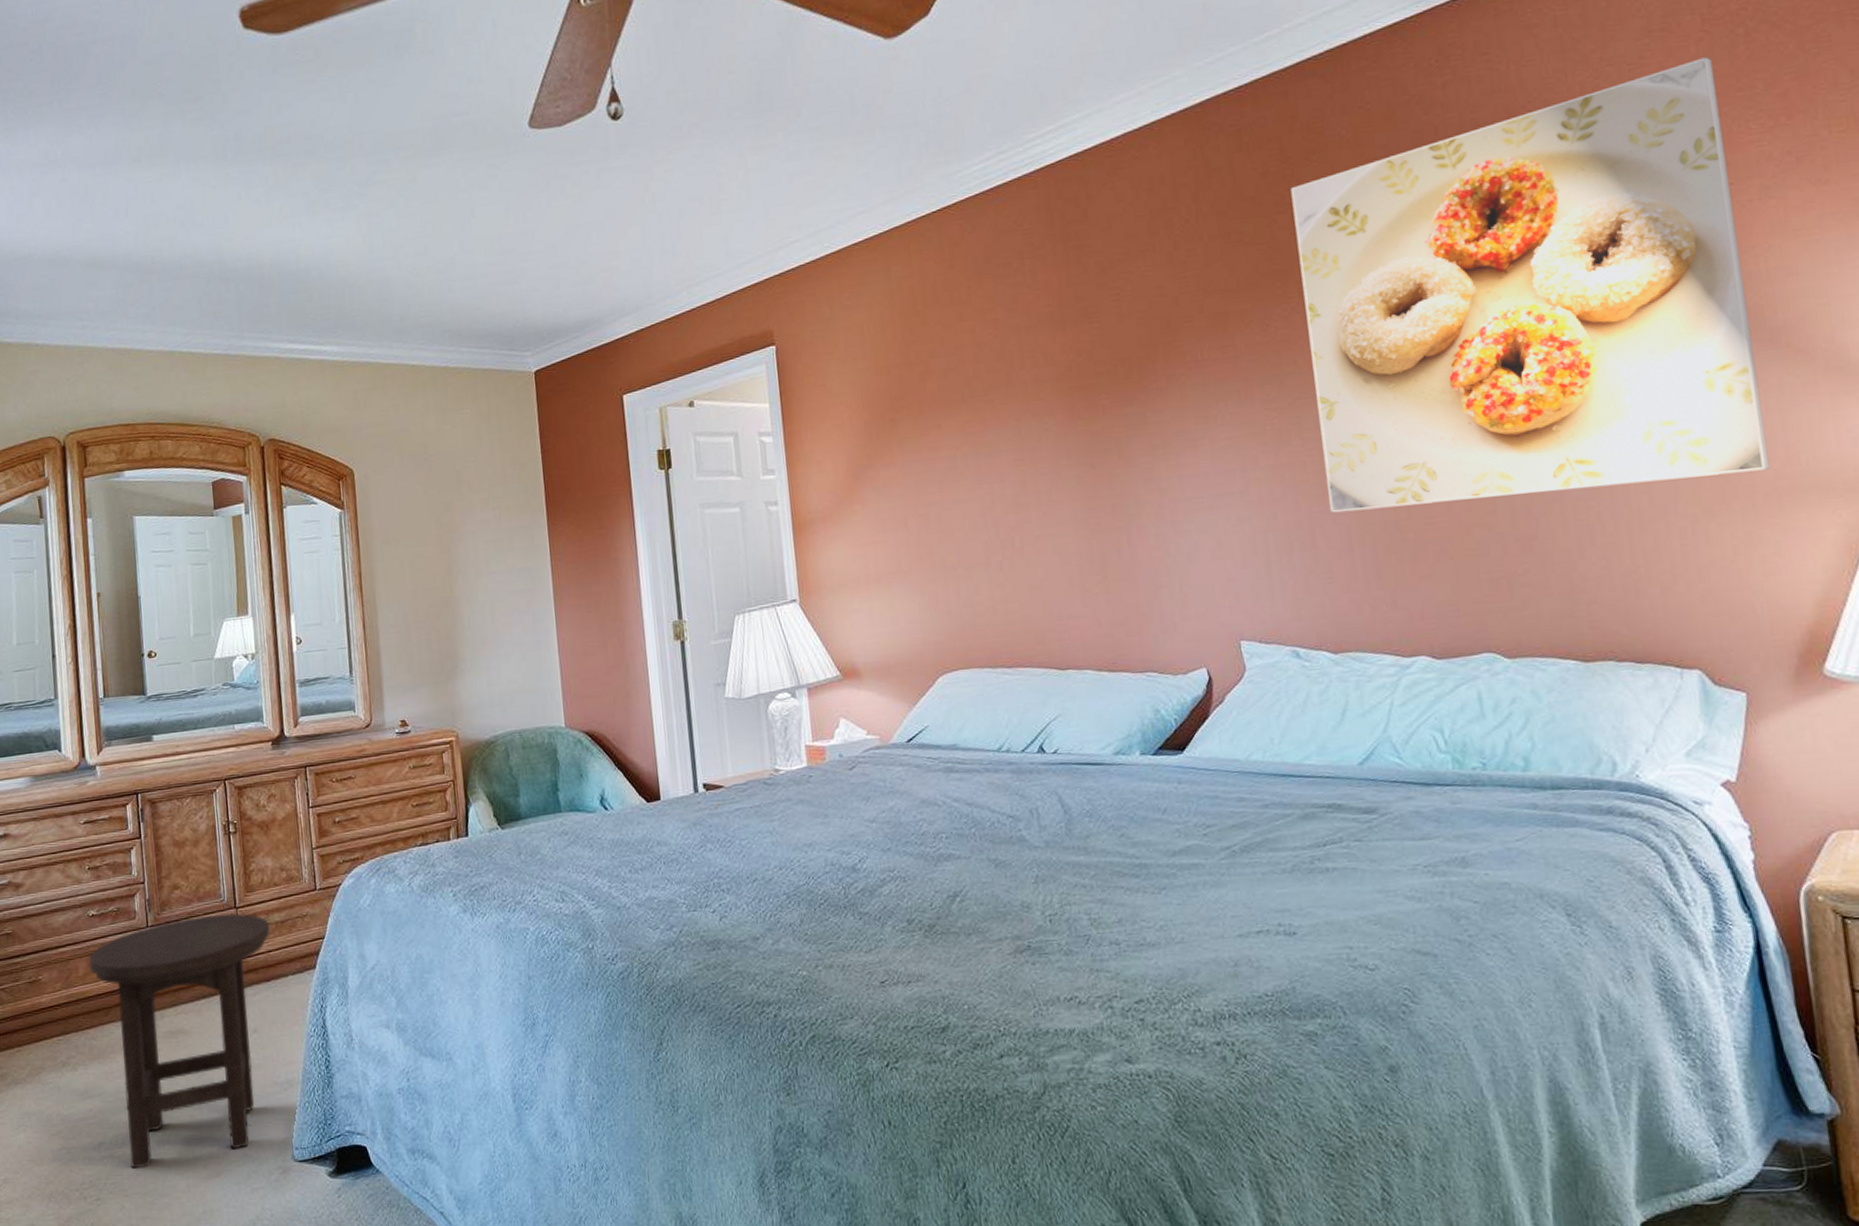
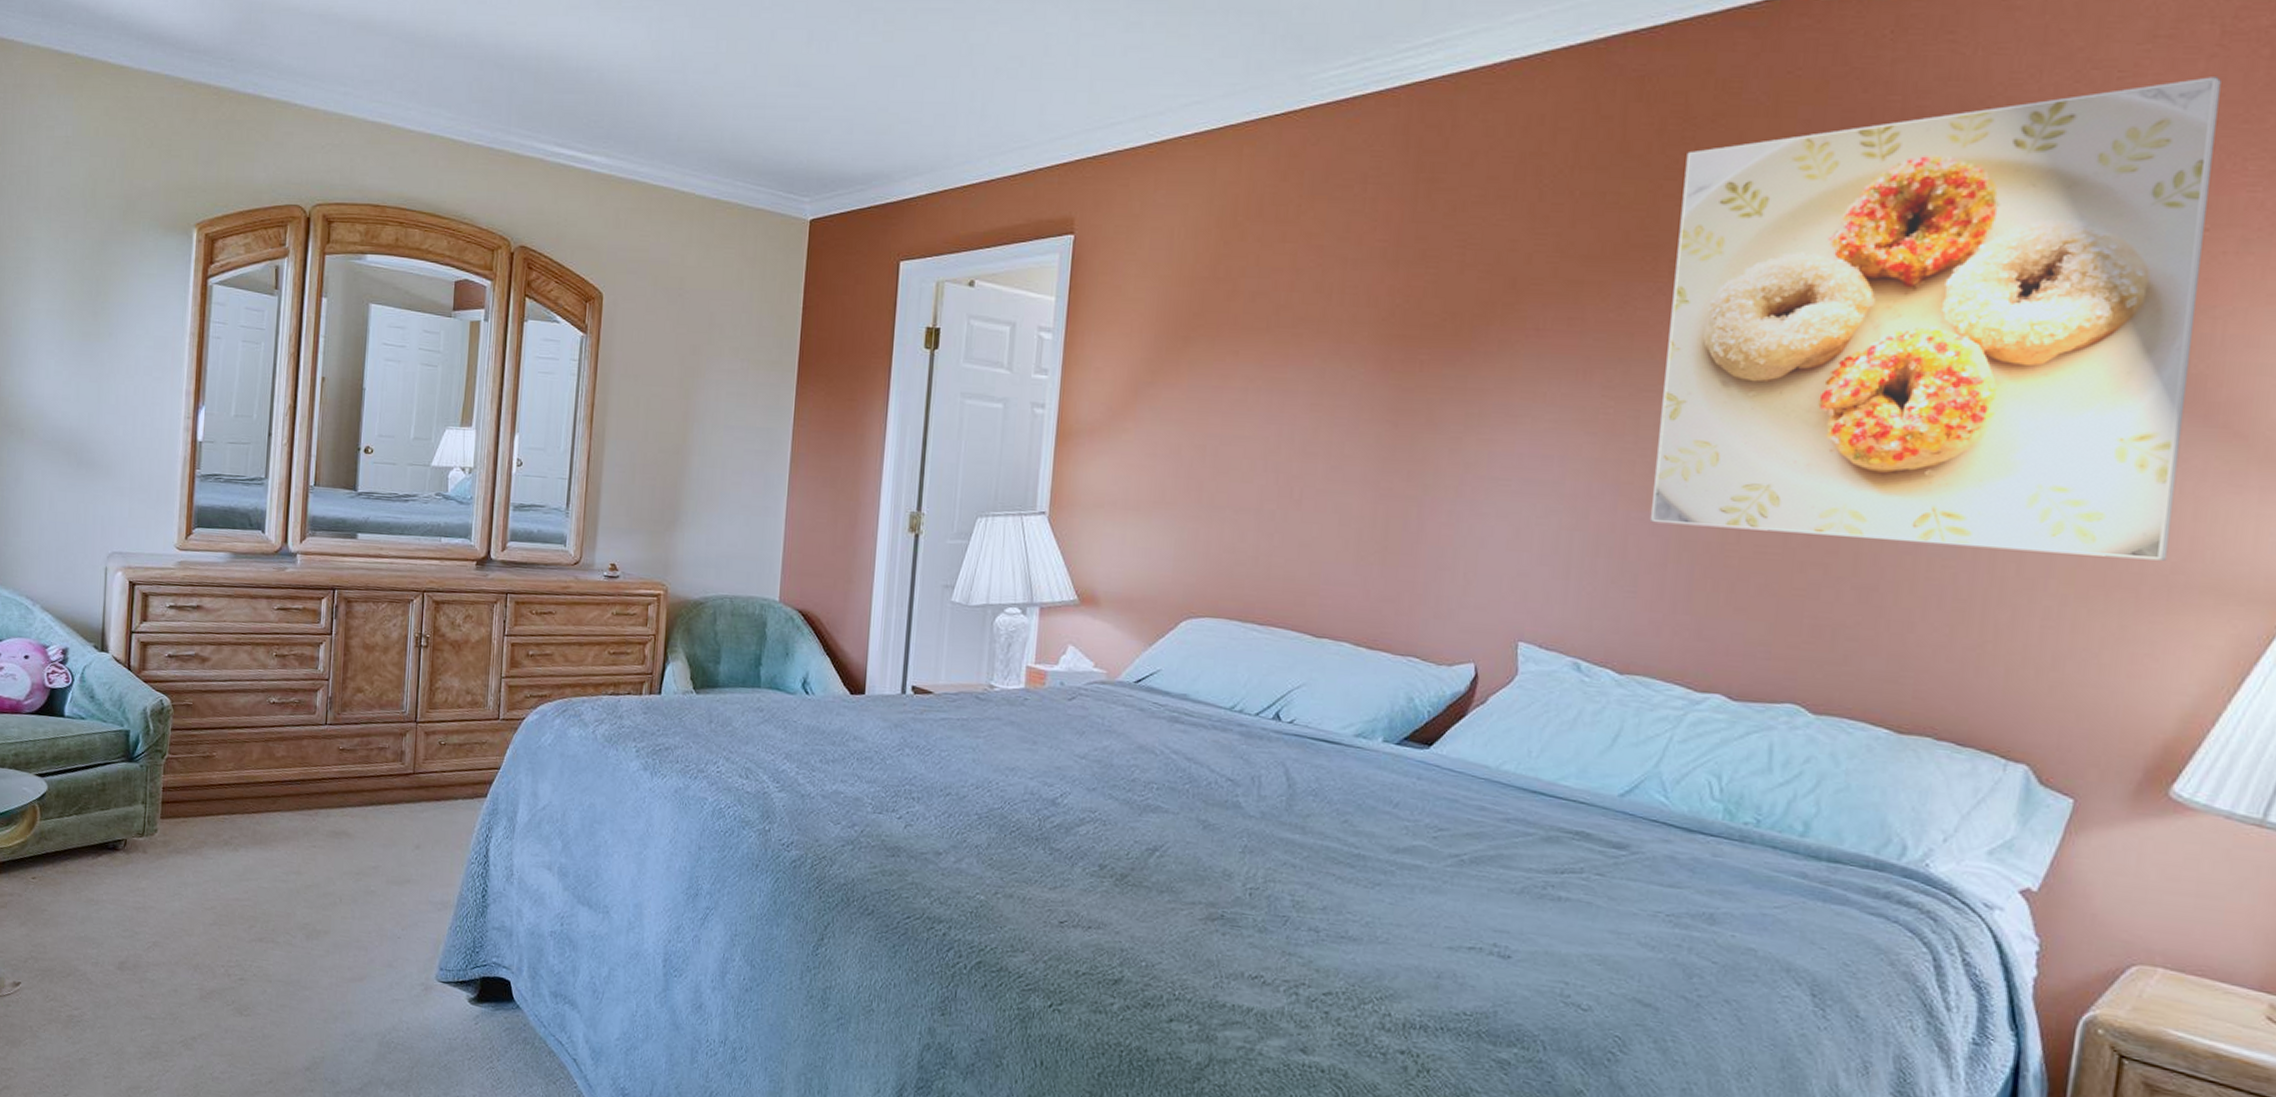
stool: present [88,914,271,1170] -> none [263,723,448,959]

